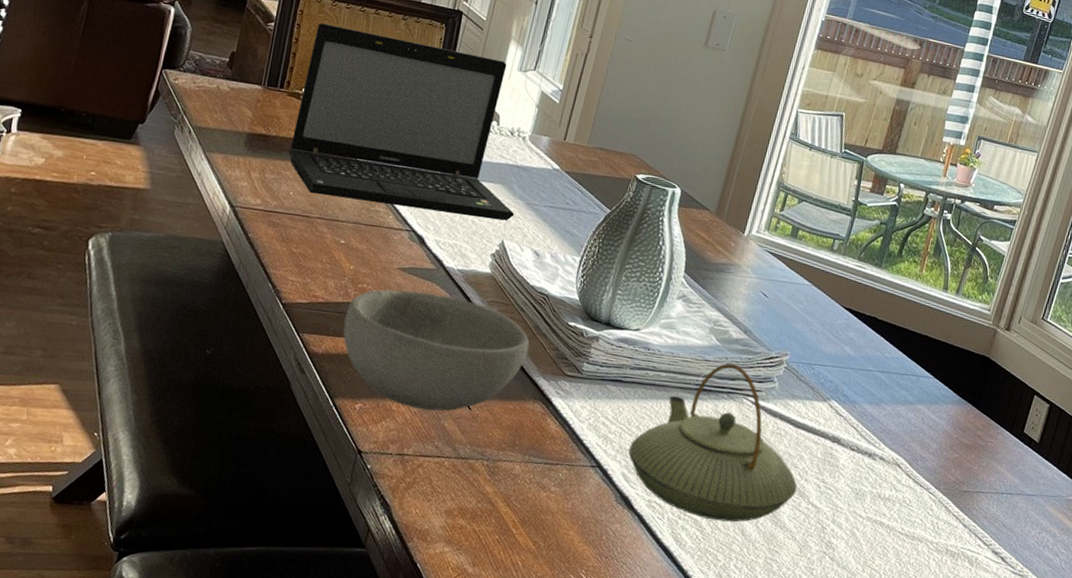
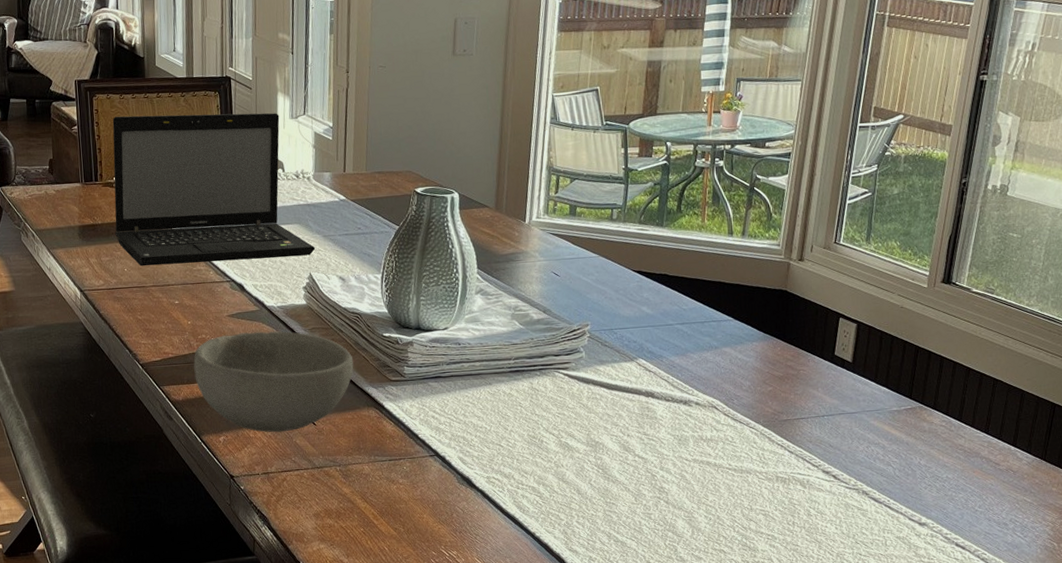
teapot: present [628,363,798,522] -> none [460,342,622,485]

